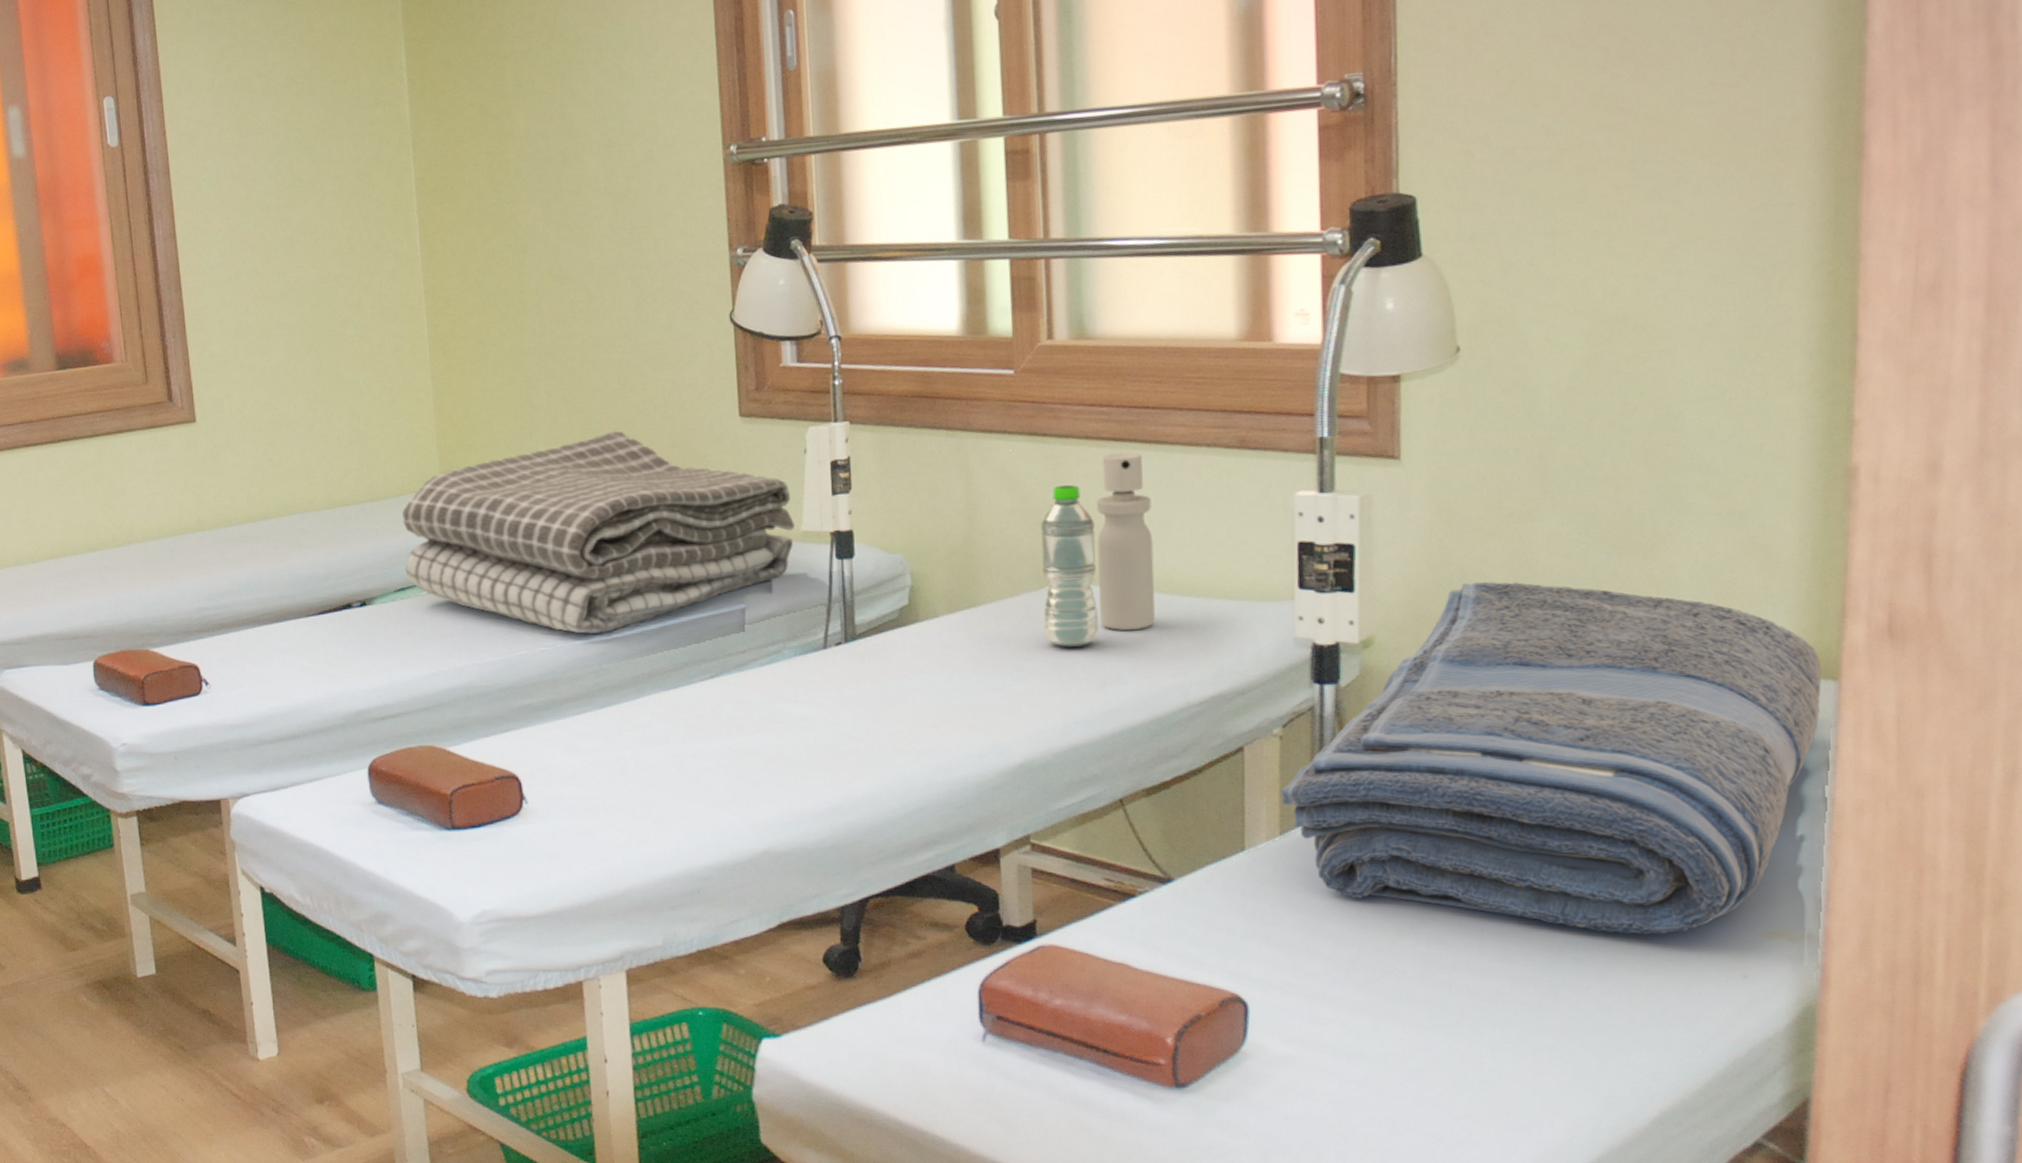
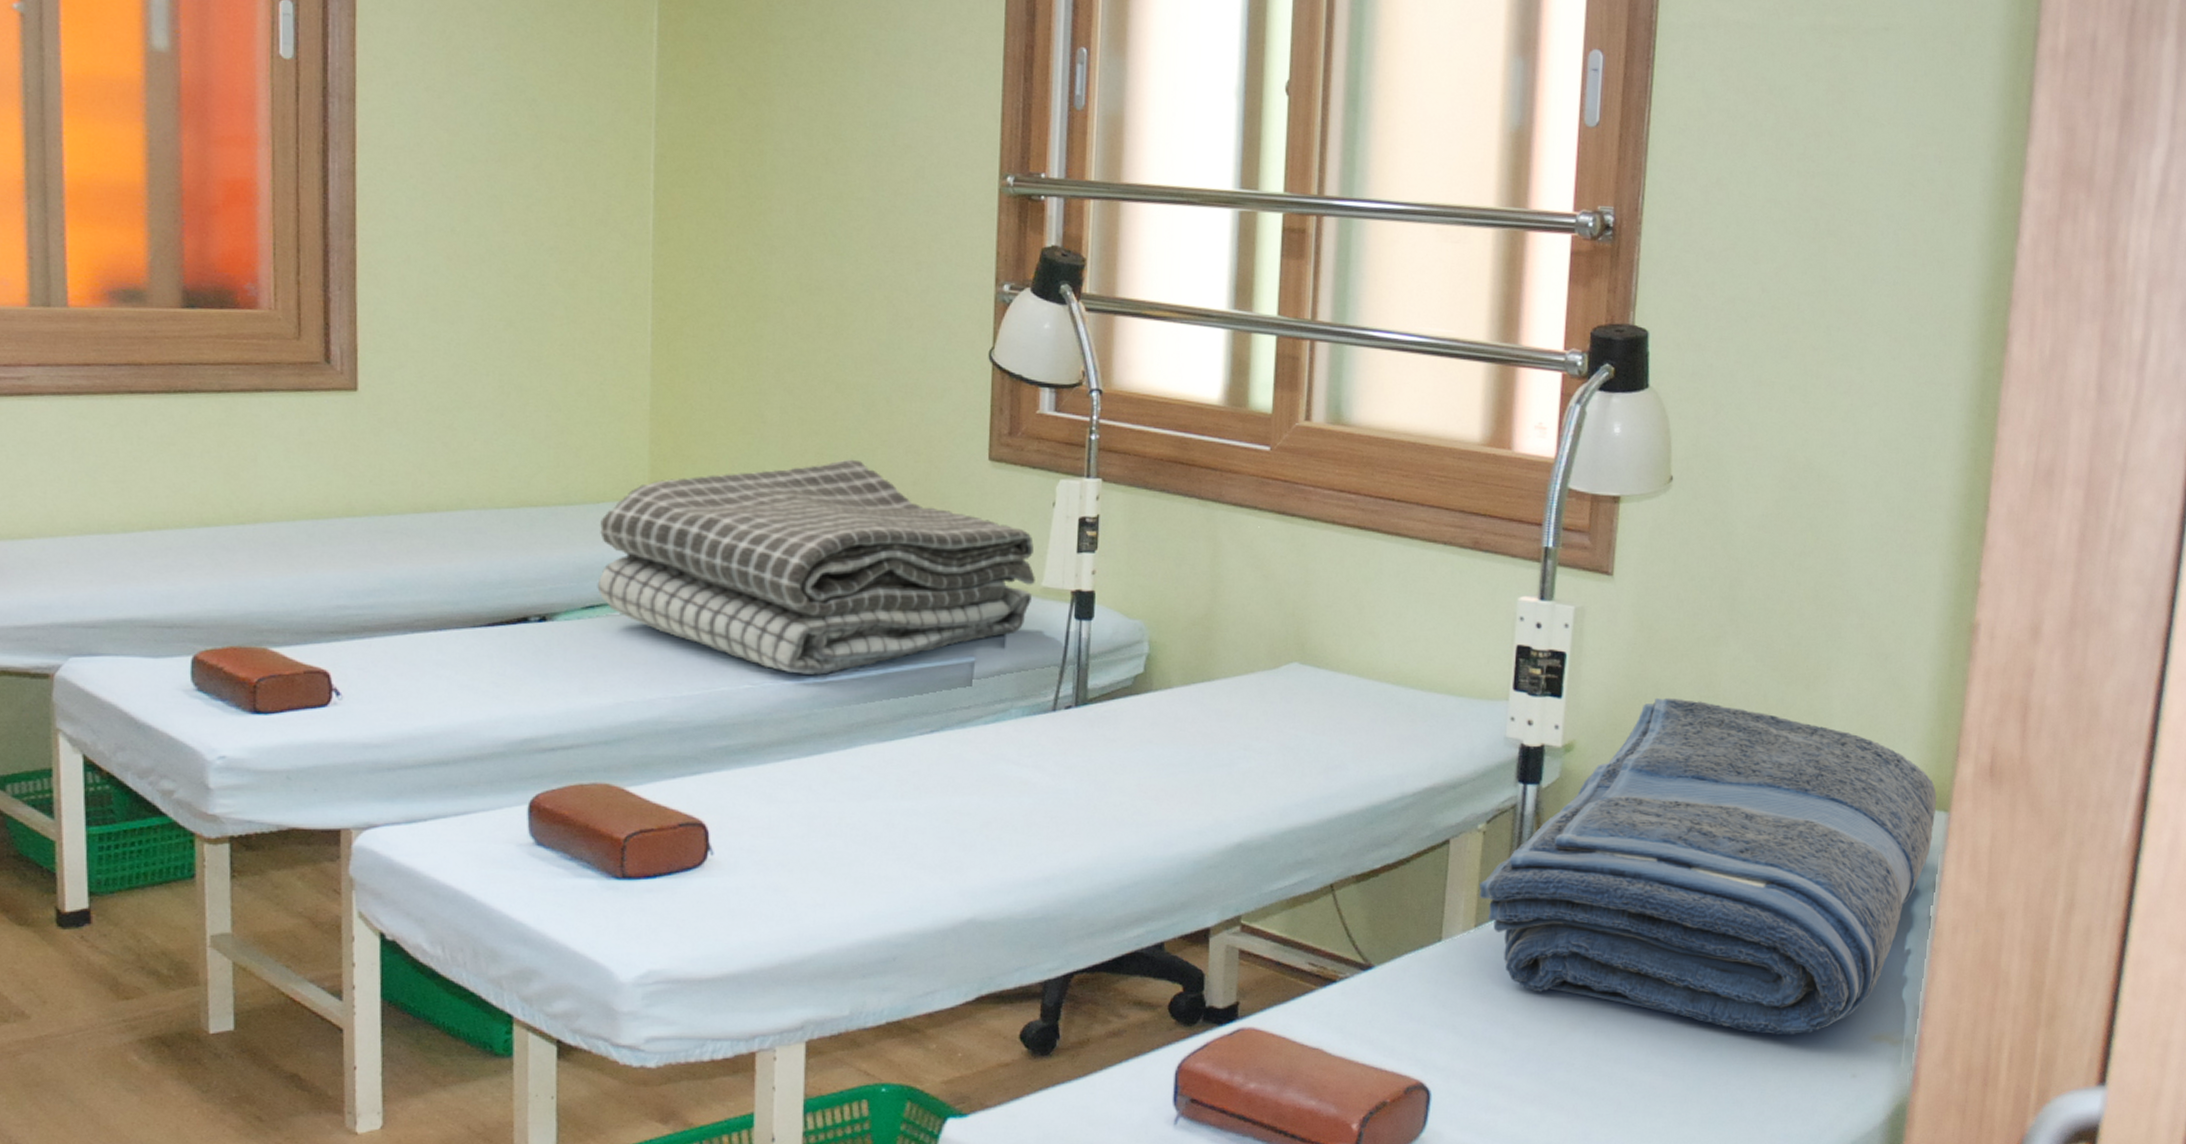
water bottle: present [1041,485,1099,647] -> none [1275,568,1333,729]
spray bottle: present [1097,452,1155,630] -> none [1328,540,1388,717]

